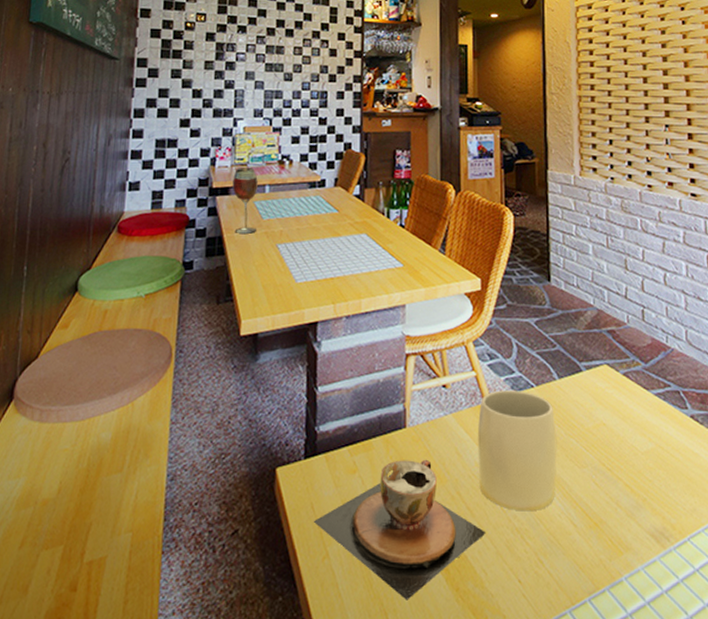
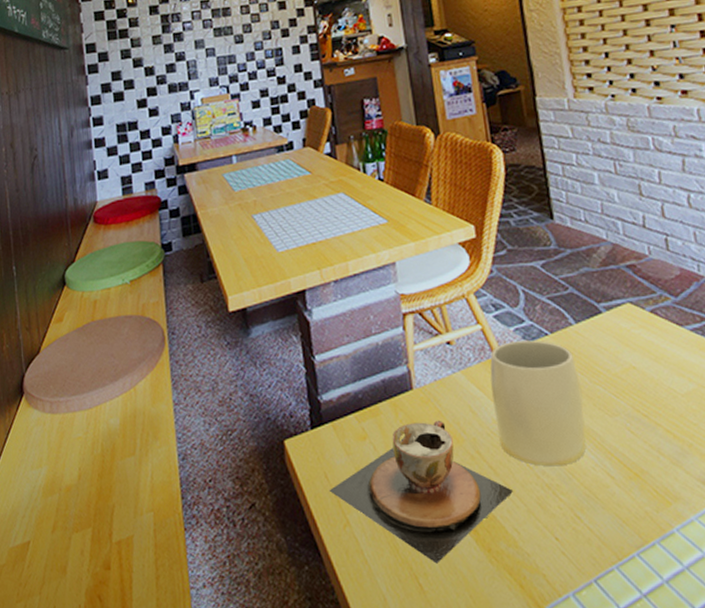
wineglass: present [232,167,259,234] -> none [198,139,229,209]

